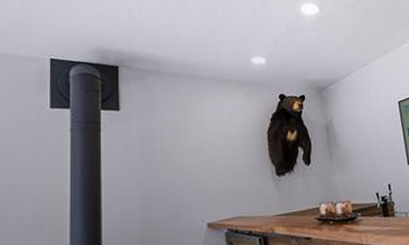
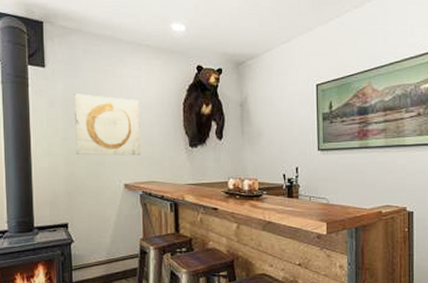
wall art: none [150,133,225,197] -> present [73,94,141,156]

